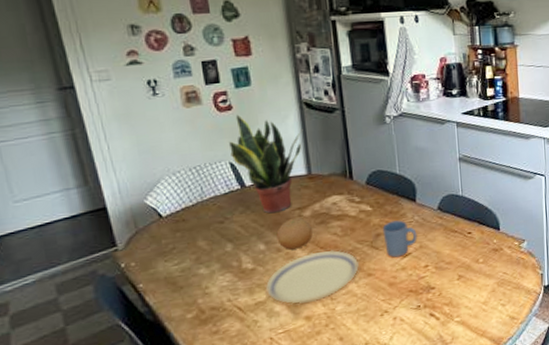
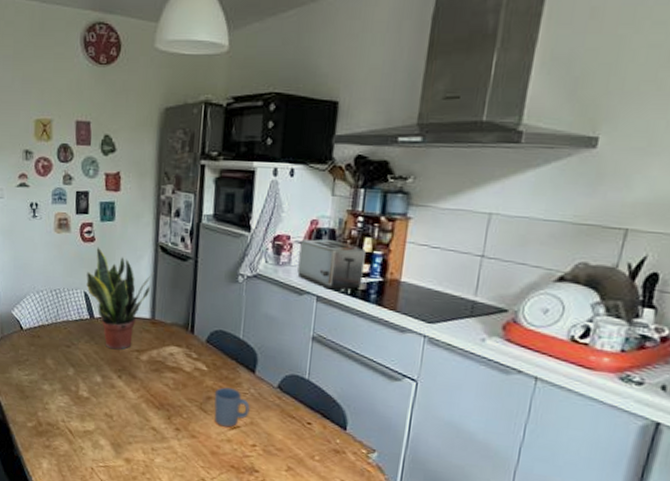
plate: present [266,249,359,305] -> none [96,397,184,448]
fruit: present [276,217,313,250] -> none [113,358,146,390]
toaster: none [435,73,490,115] -> present [297,239,366,290]

